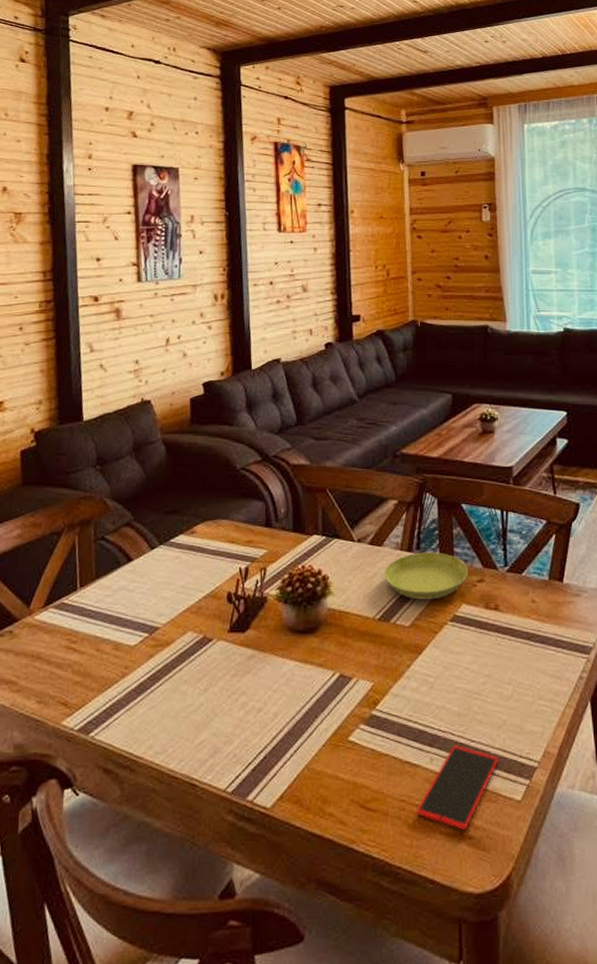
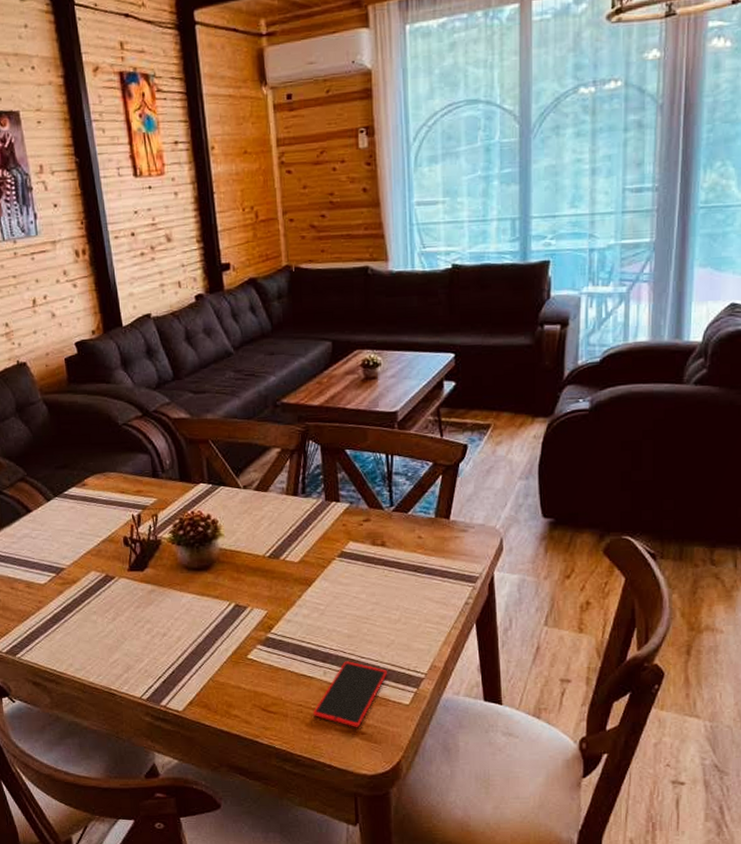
saucer: present [384,552,468,600] -> none [271,495,354,539]

